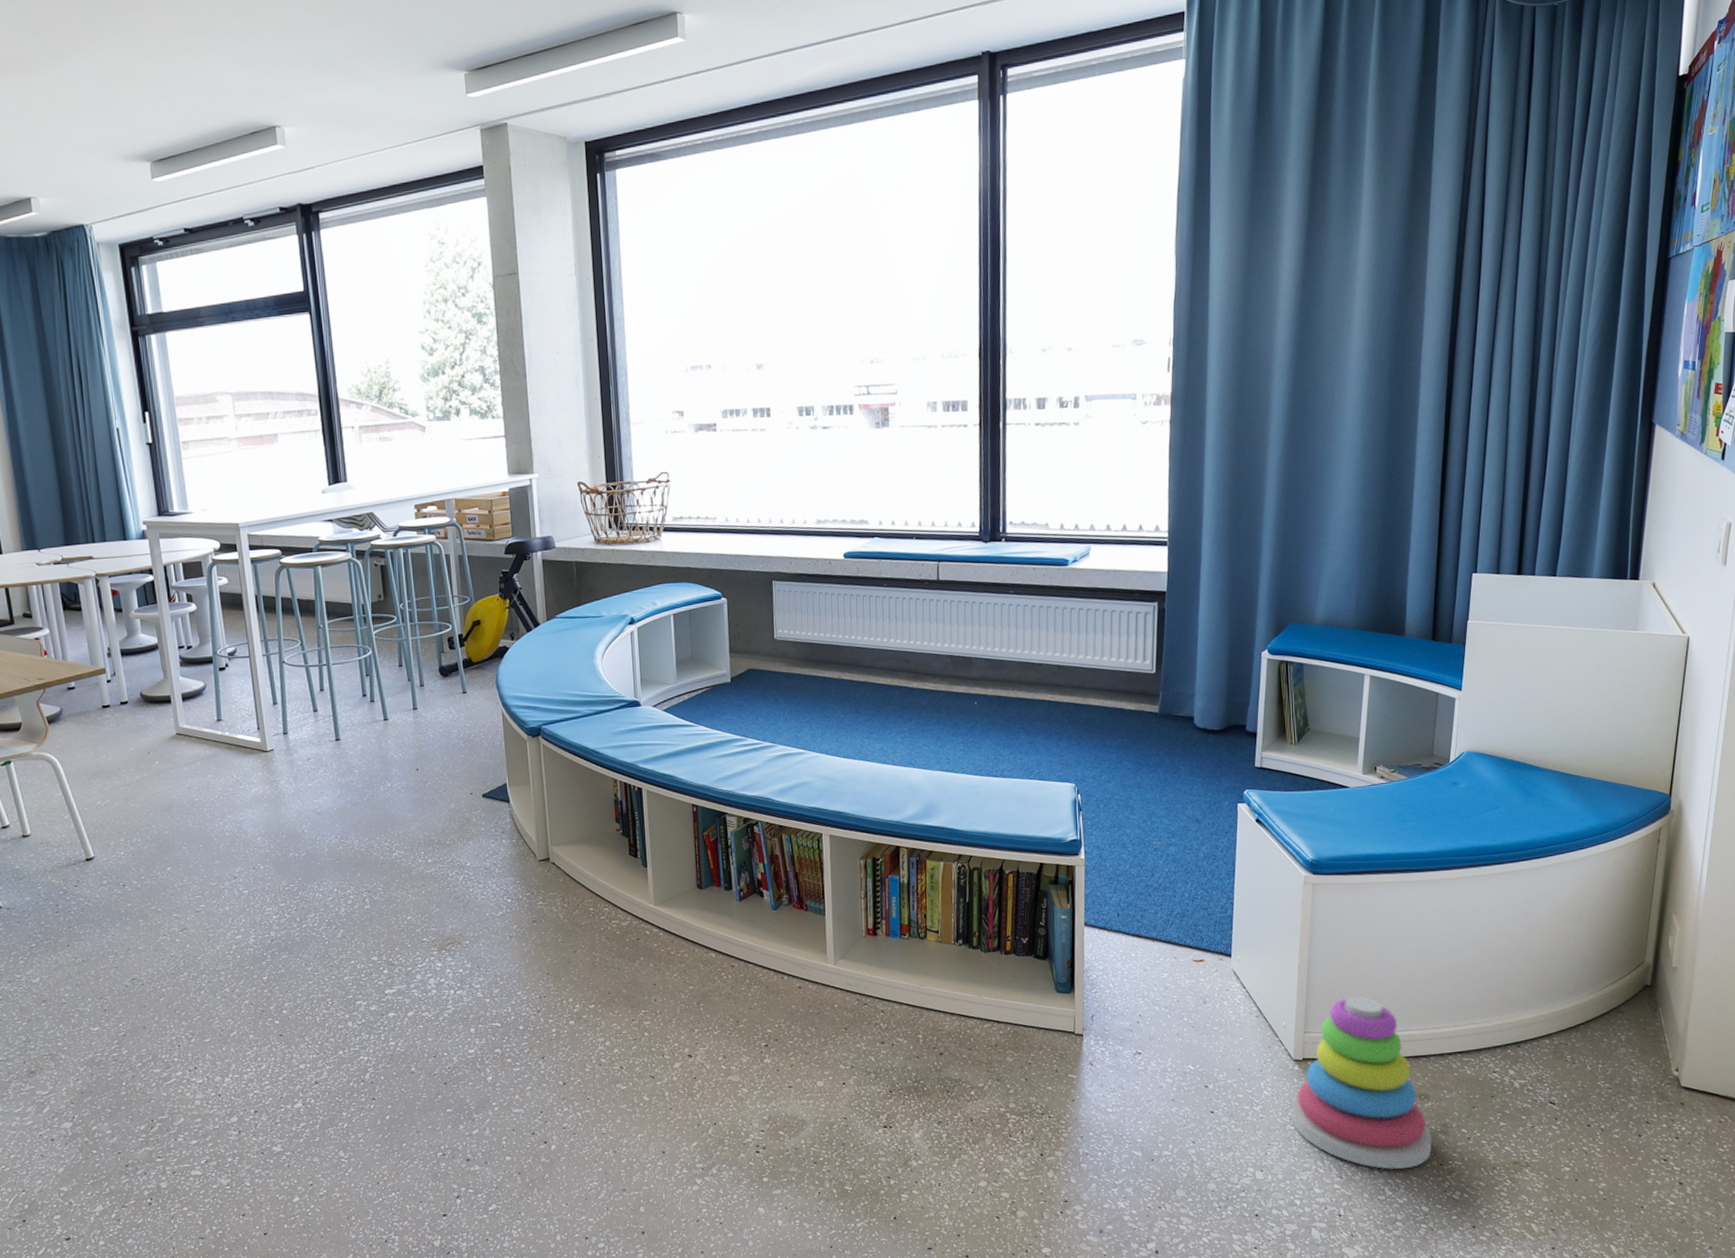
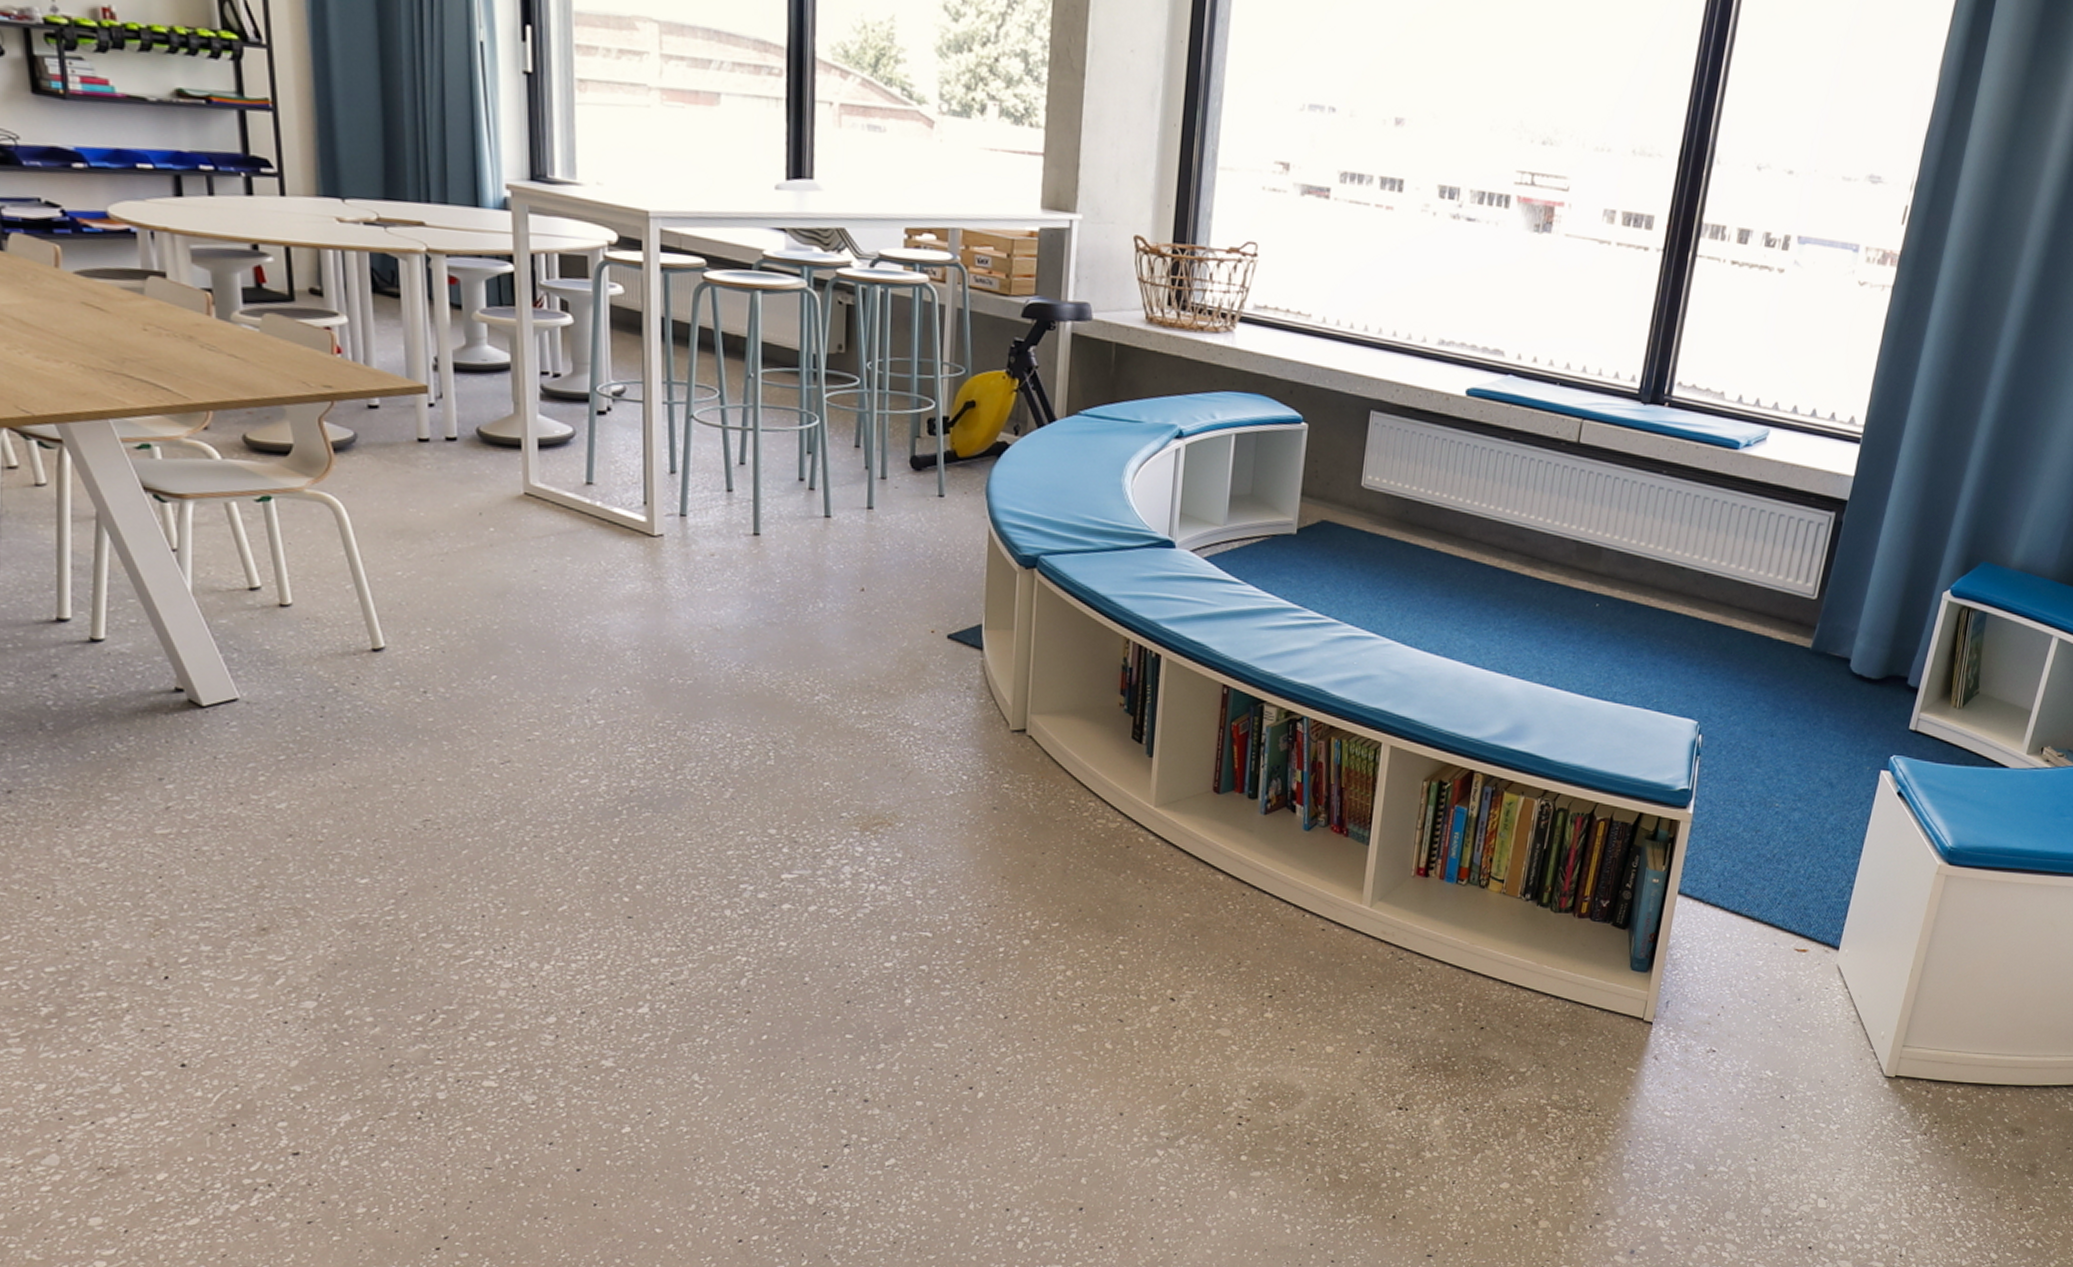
stacking toy: present [1290,996,1432,1169] -> none [1868,1010,2018,1209]

